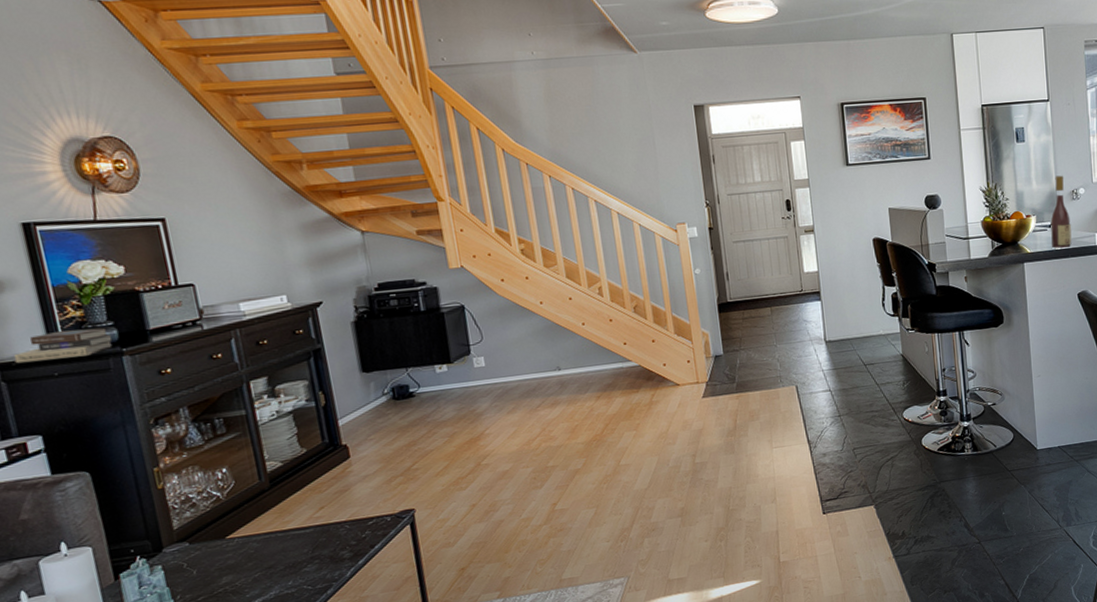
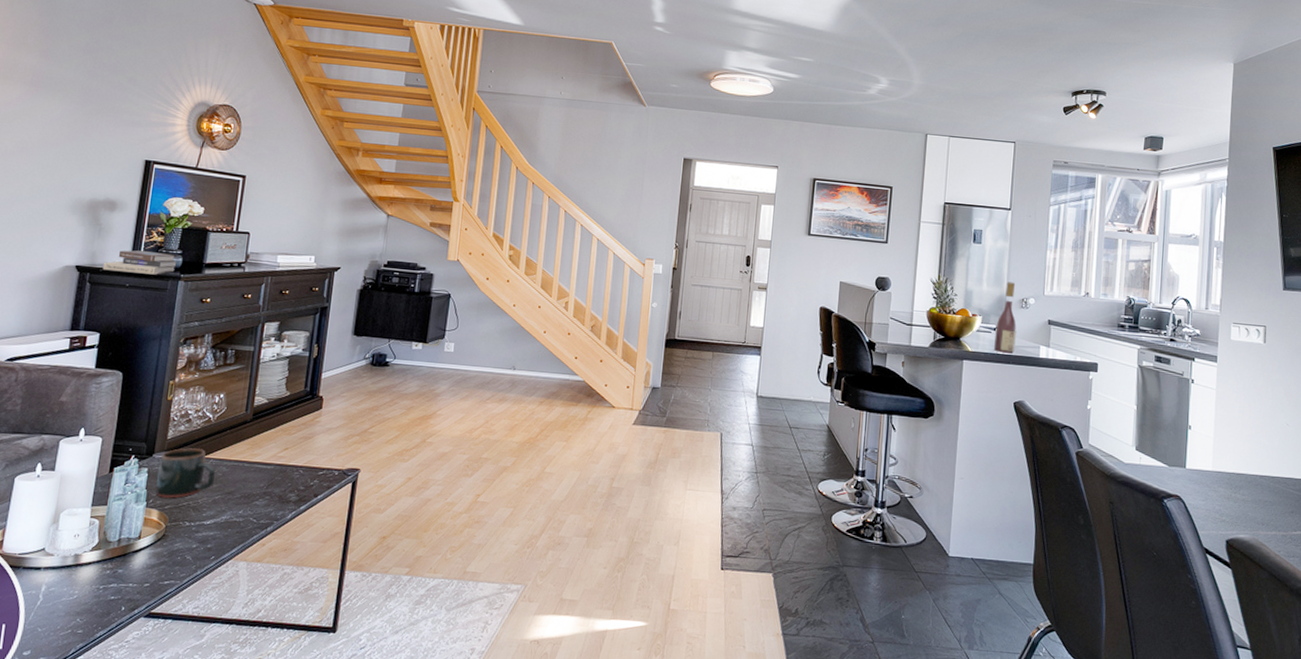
mug: none [172,530,248,591] -> present [156,447,216,498]

